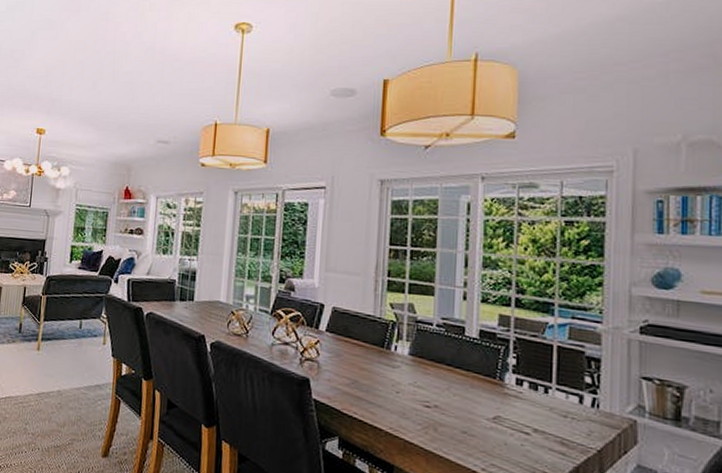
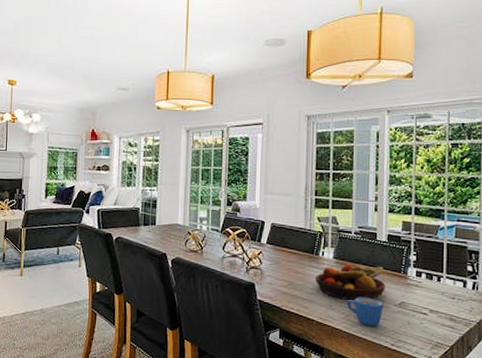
fruit bowl: none [385,363,475,410] -> present [315,264,385,300]
mug: none [424,405,473,444] -> present [346,297,384,326]

